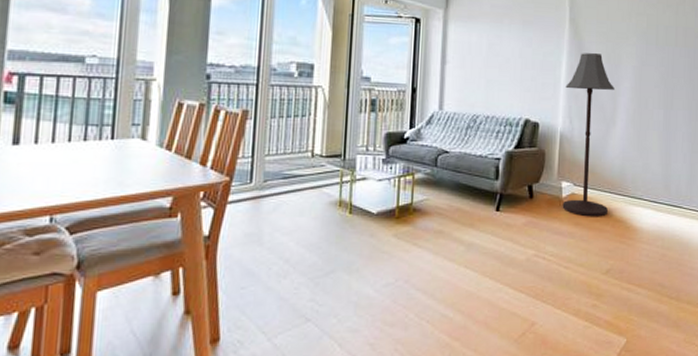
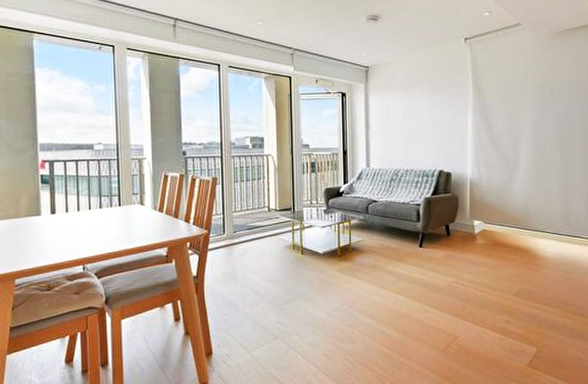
floor lamp: present [562,53,616,217] -> none [472,110,517,249]

